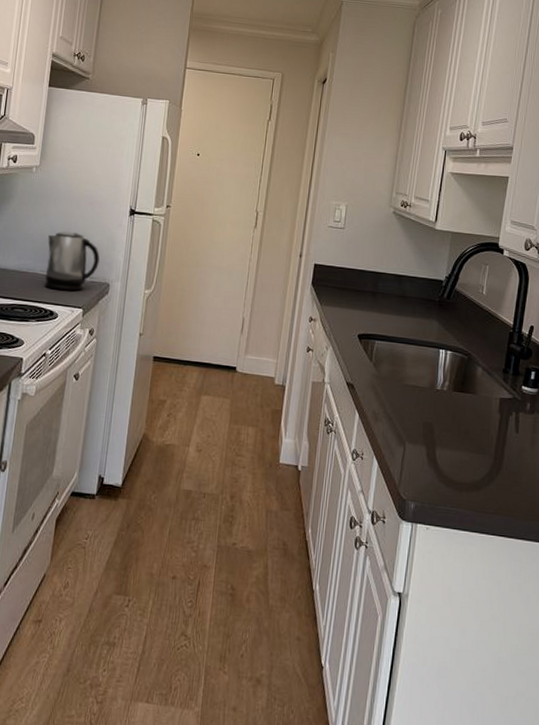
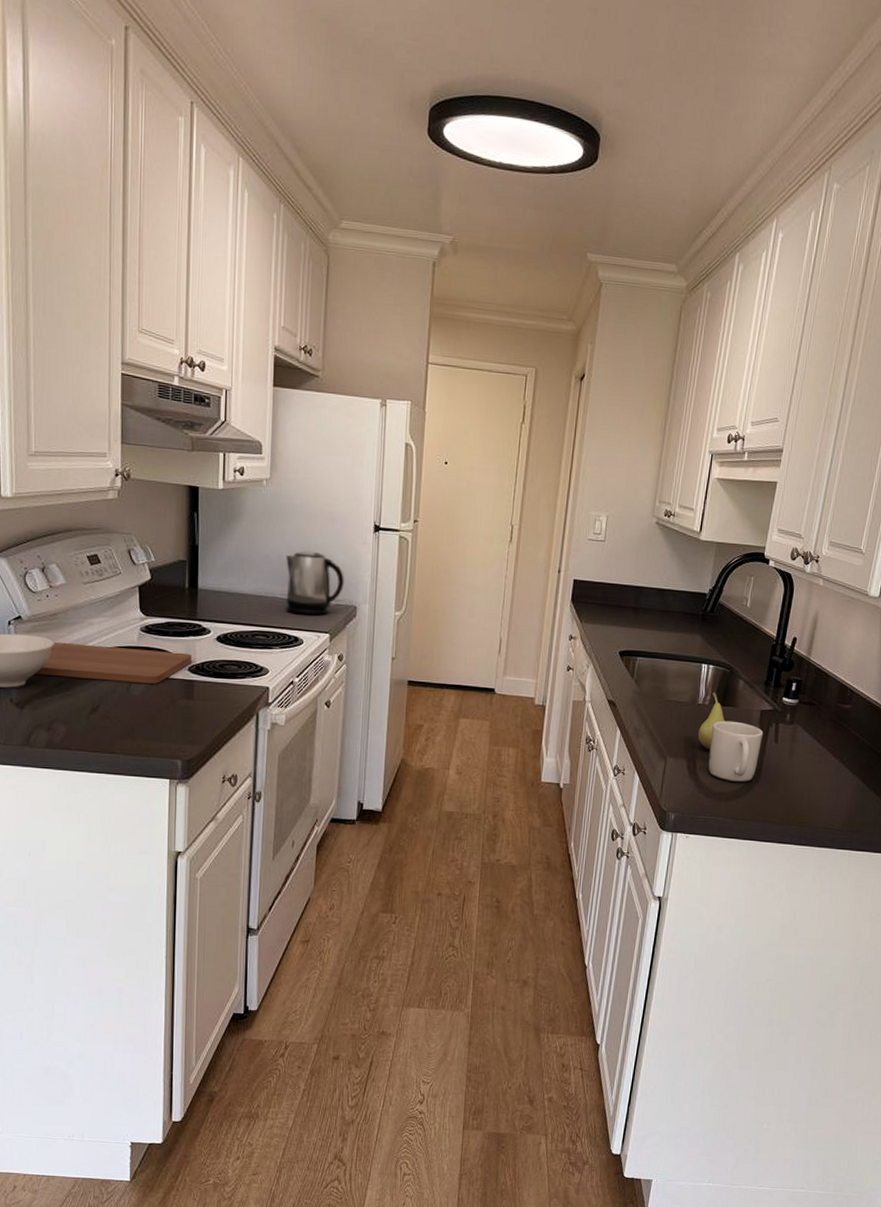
fruit: none [436,378,464,438] -> present [697,692,725,751]
mug: none [448,407,504,473] -> present [708,720,764,783]

